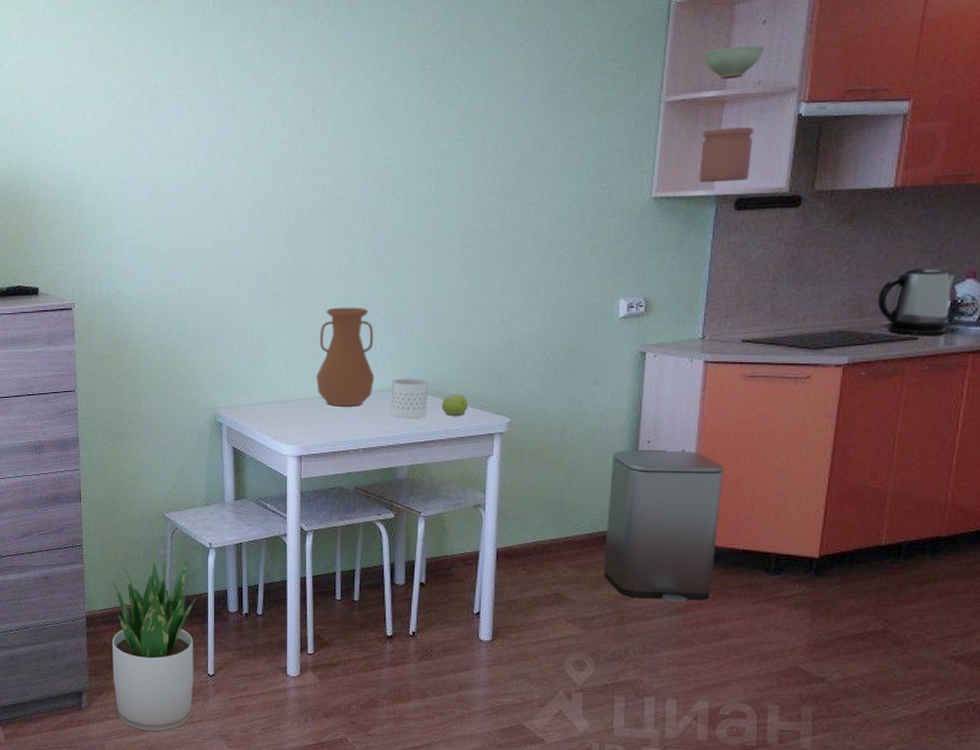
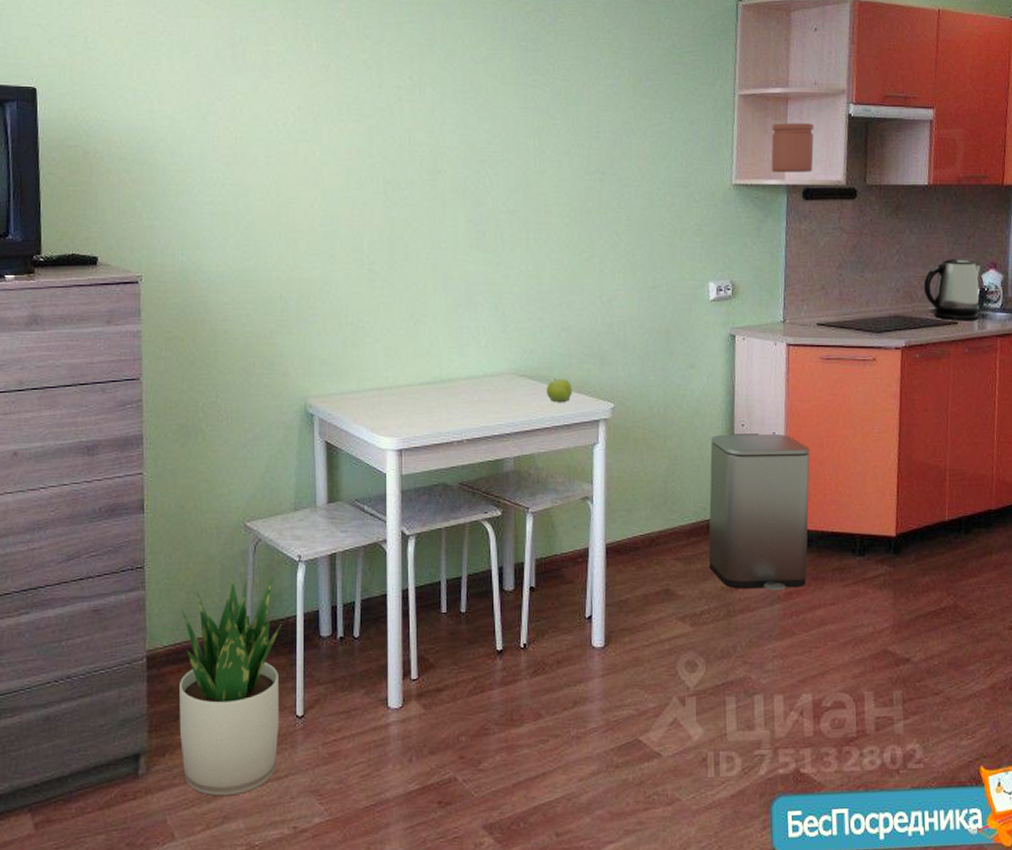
vase: present [316,307,375,407] -> none [417,285,478,394]
mug: present [391,378,429,418] -> none [495,362,534,405]
bowl: present [704,45,765,79] -> none [769,49,818,78]

